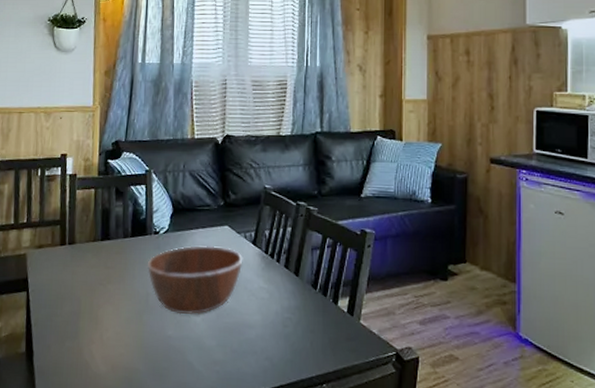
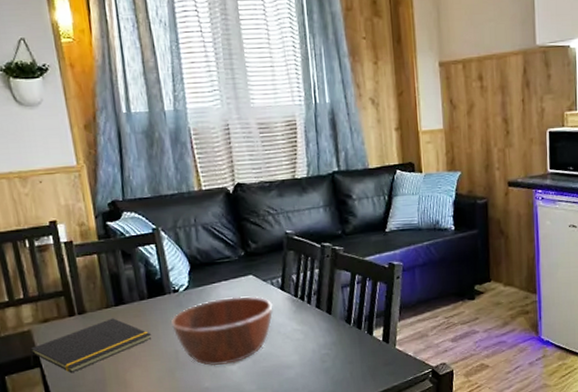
notepad: none [20,252,128,302] -> present [30,318,152,374]

